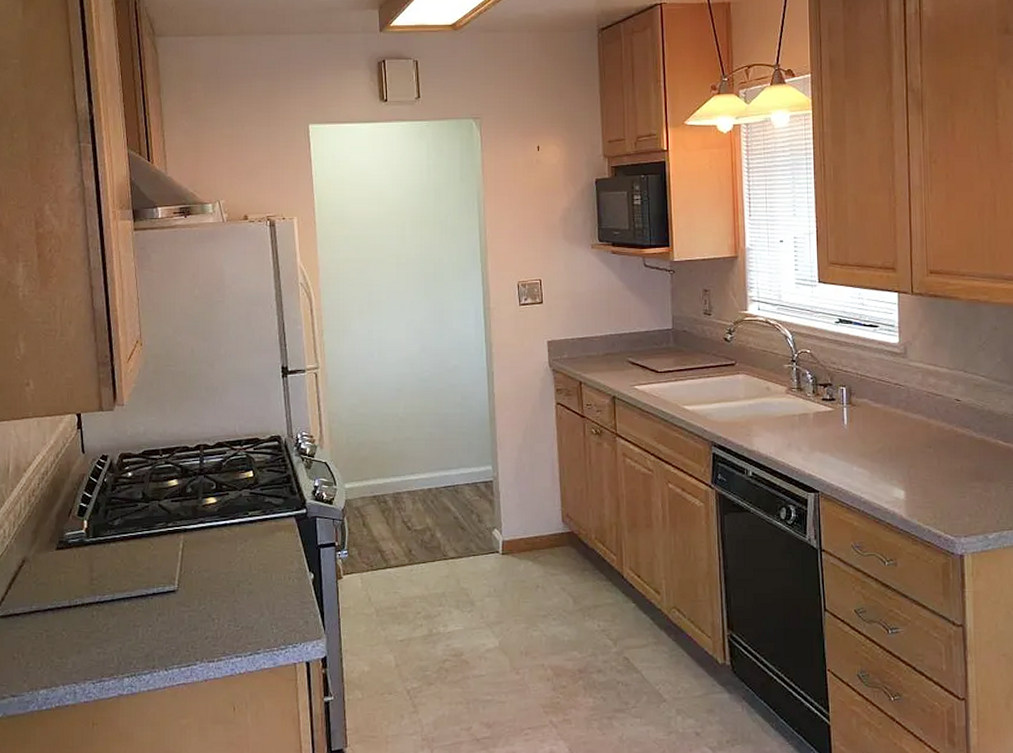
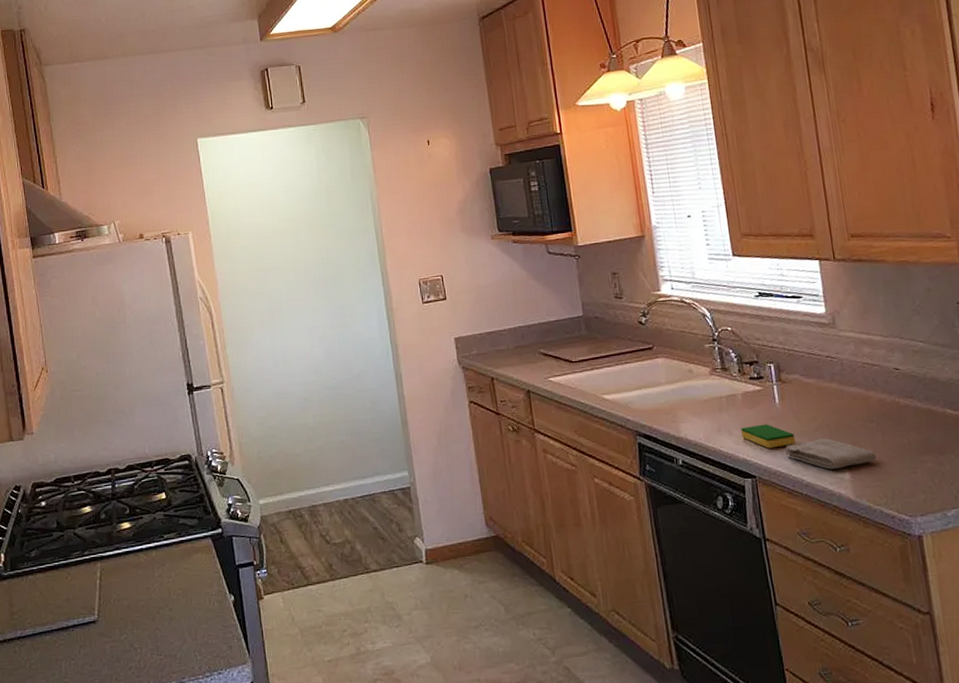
dish sponge: none [810,443,859,466] -> present [741,424,796,449]
washcloth: none [848,460,931,489] -> present [785,438,877,469]

